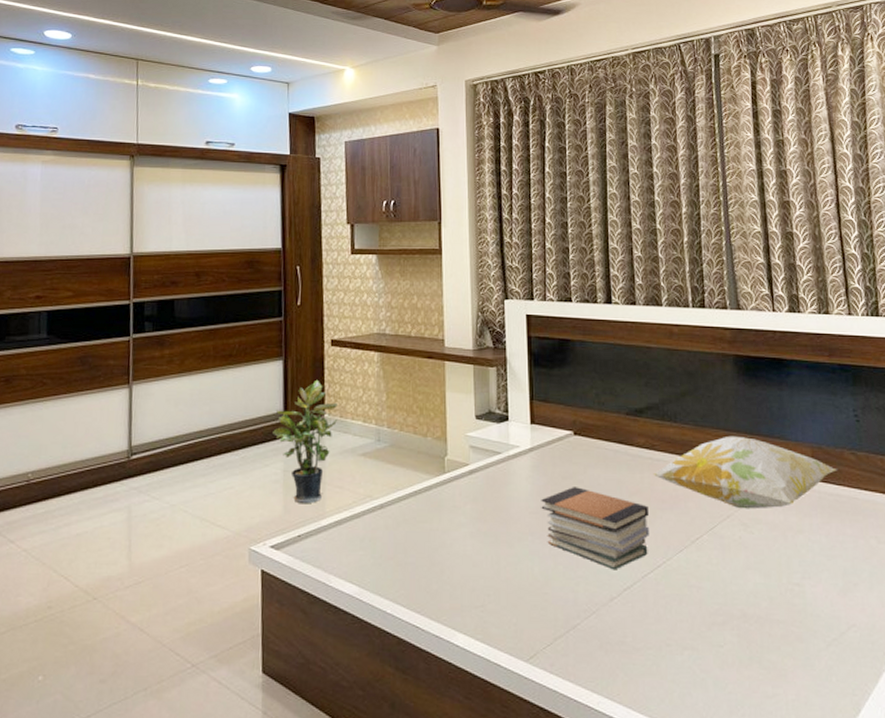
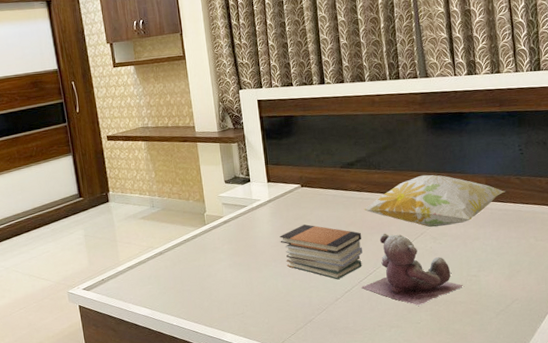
potted plant: present [273,379,337,504] -> none [72,167,120,258]
stuffed animal: none [645,510,782,620] -> present [361,233,463,306]

